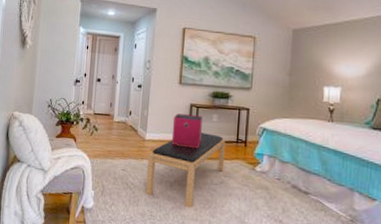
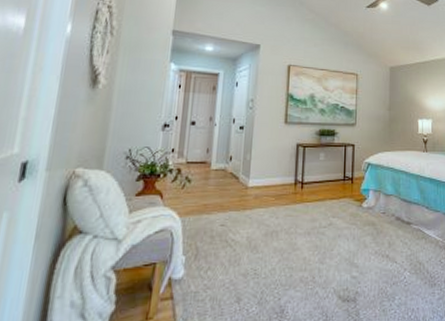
bench: present [145,132,226,208] -> none [248,173,333,258]
storage bin: present [171,114,202,149] -> none [277,155,309,191]

